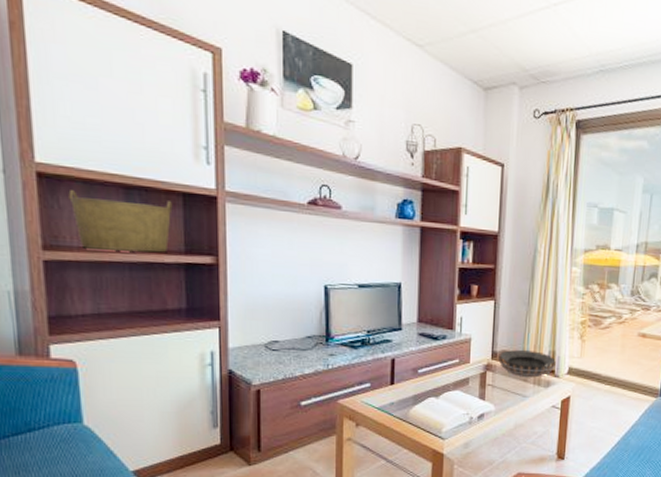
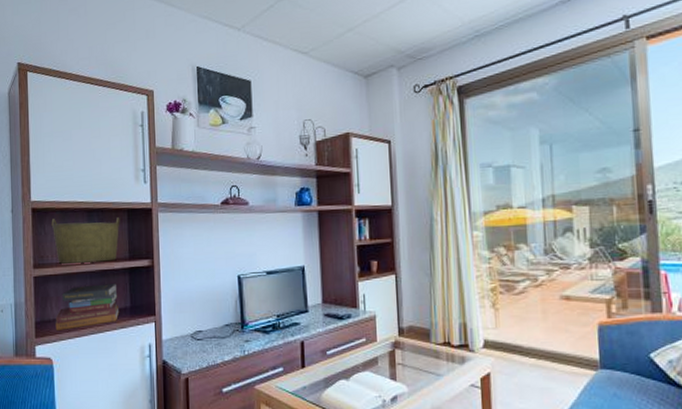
books: none [79,278,172,329] -> present [55,284,120,330]
decorative bowl: present [498,349,556,378] -> none [406,323,469,354]

